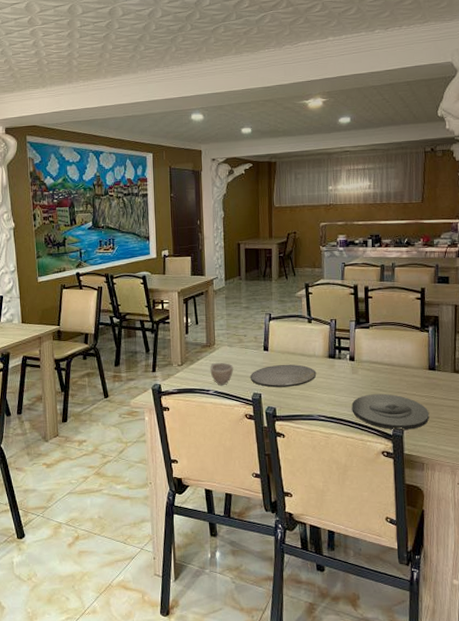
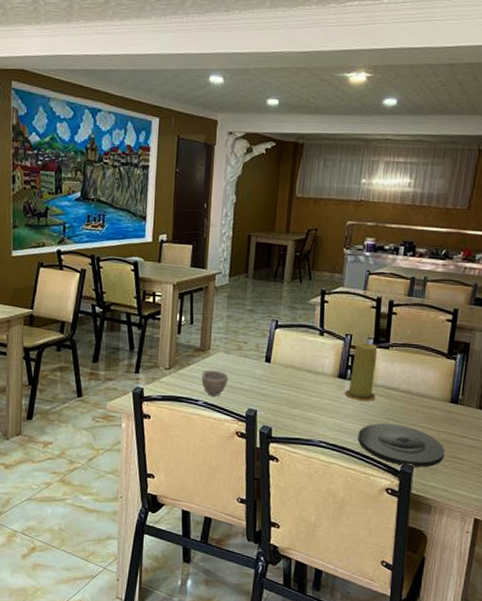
plate: present [250,364,317,388] -> none [246,379,323,406]
candle: none [335,325,363,376] -> present [344,342,378,401]

